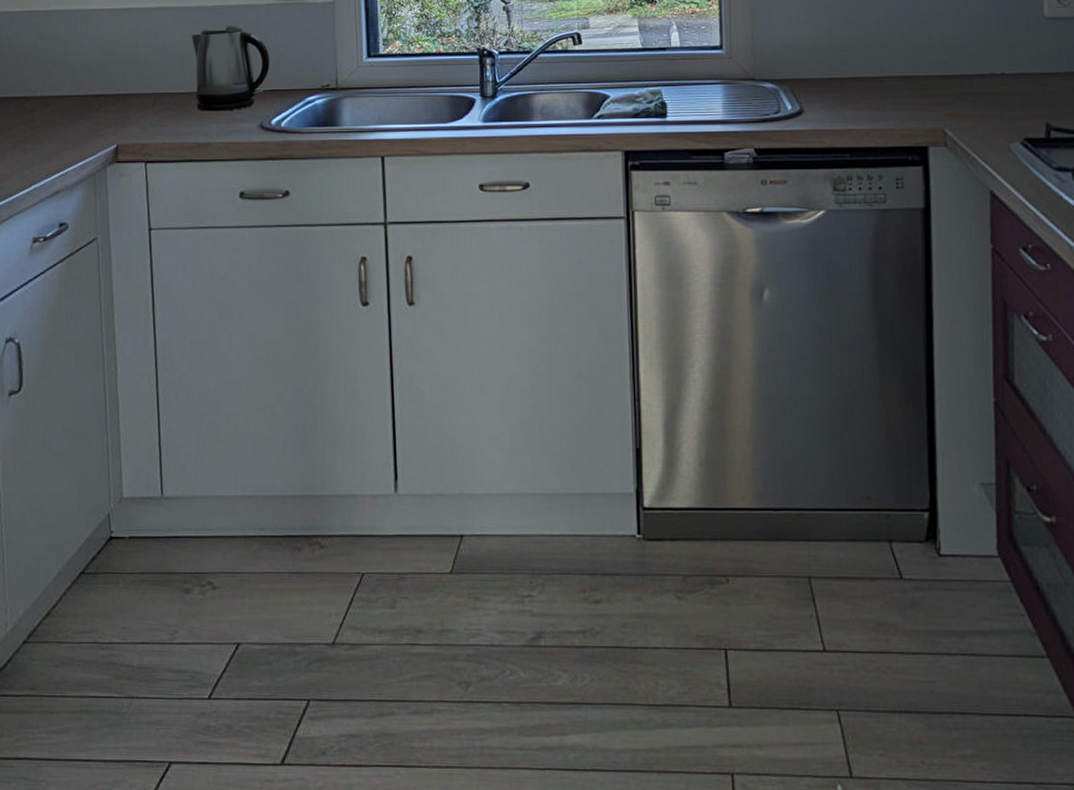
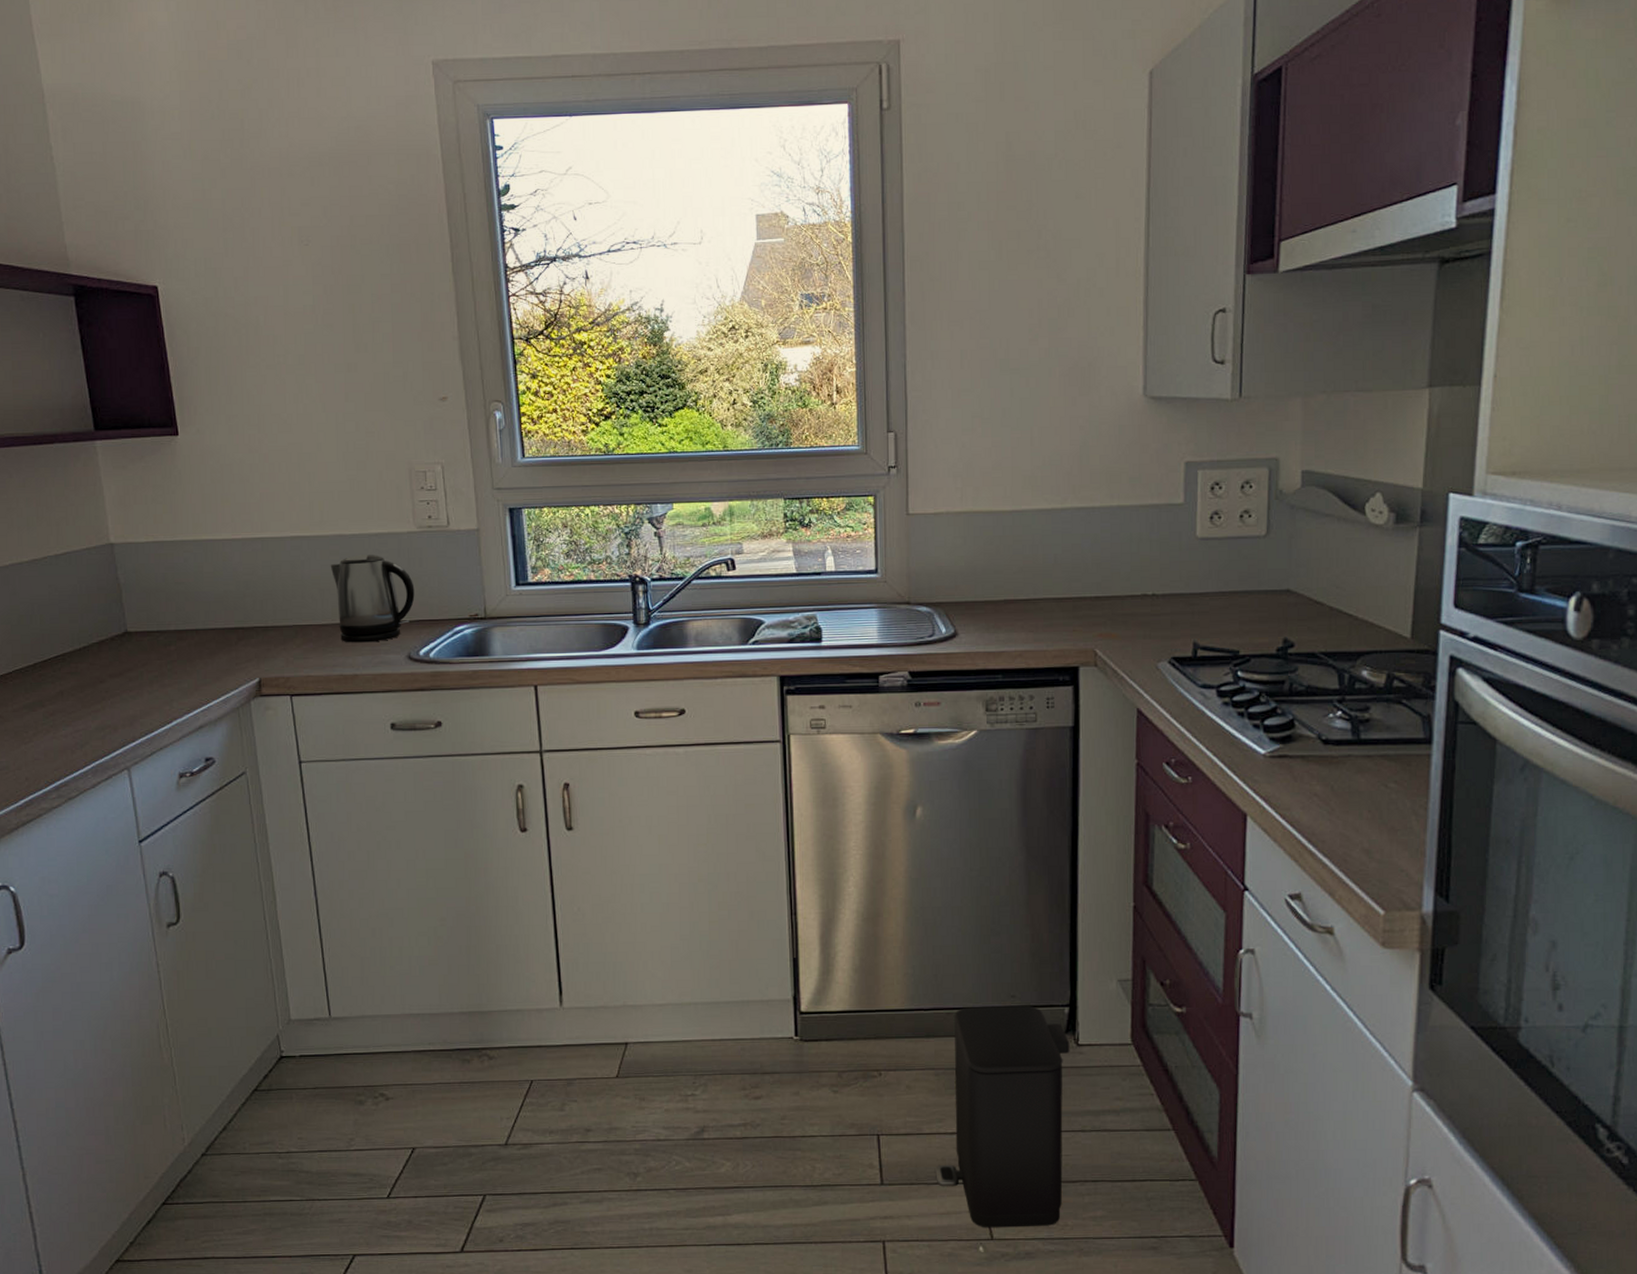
pedal bin: none [787,508,932,764] -> present [934,1005,1070,1228]

